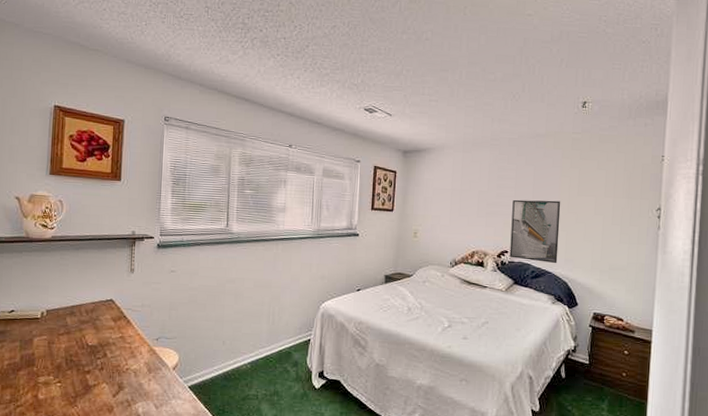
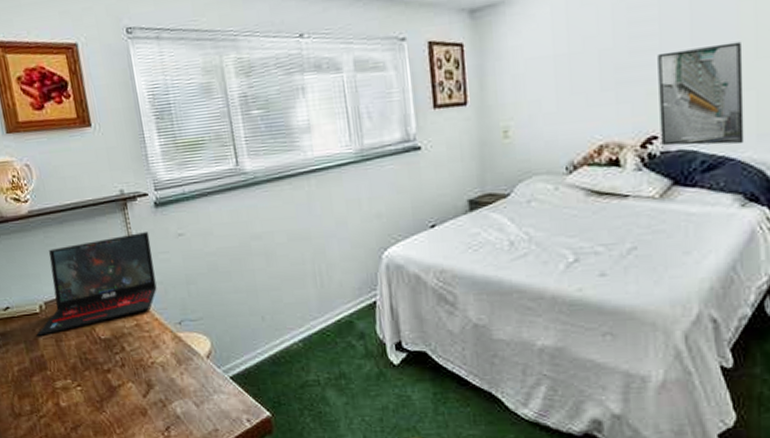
laptop: none [32,265,148,338] -> present [36,232,157,337]

